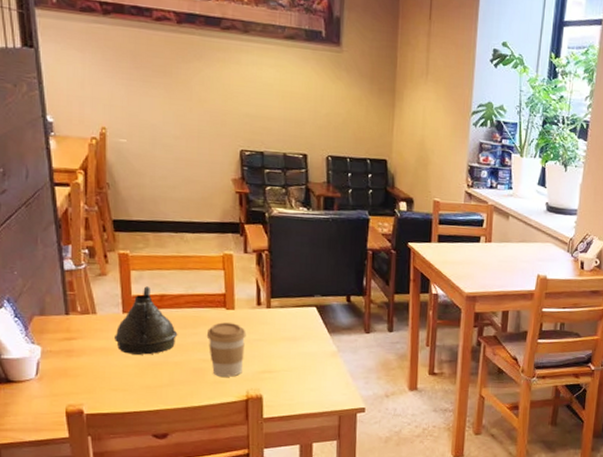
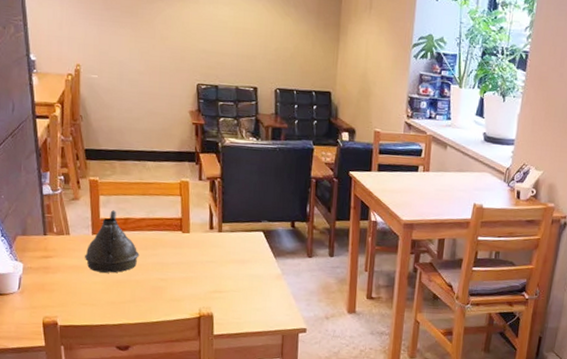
coffee cup: present [206,322,246,377] -> none [164,245,200,296]

